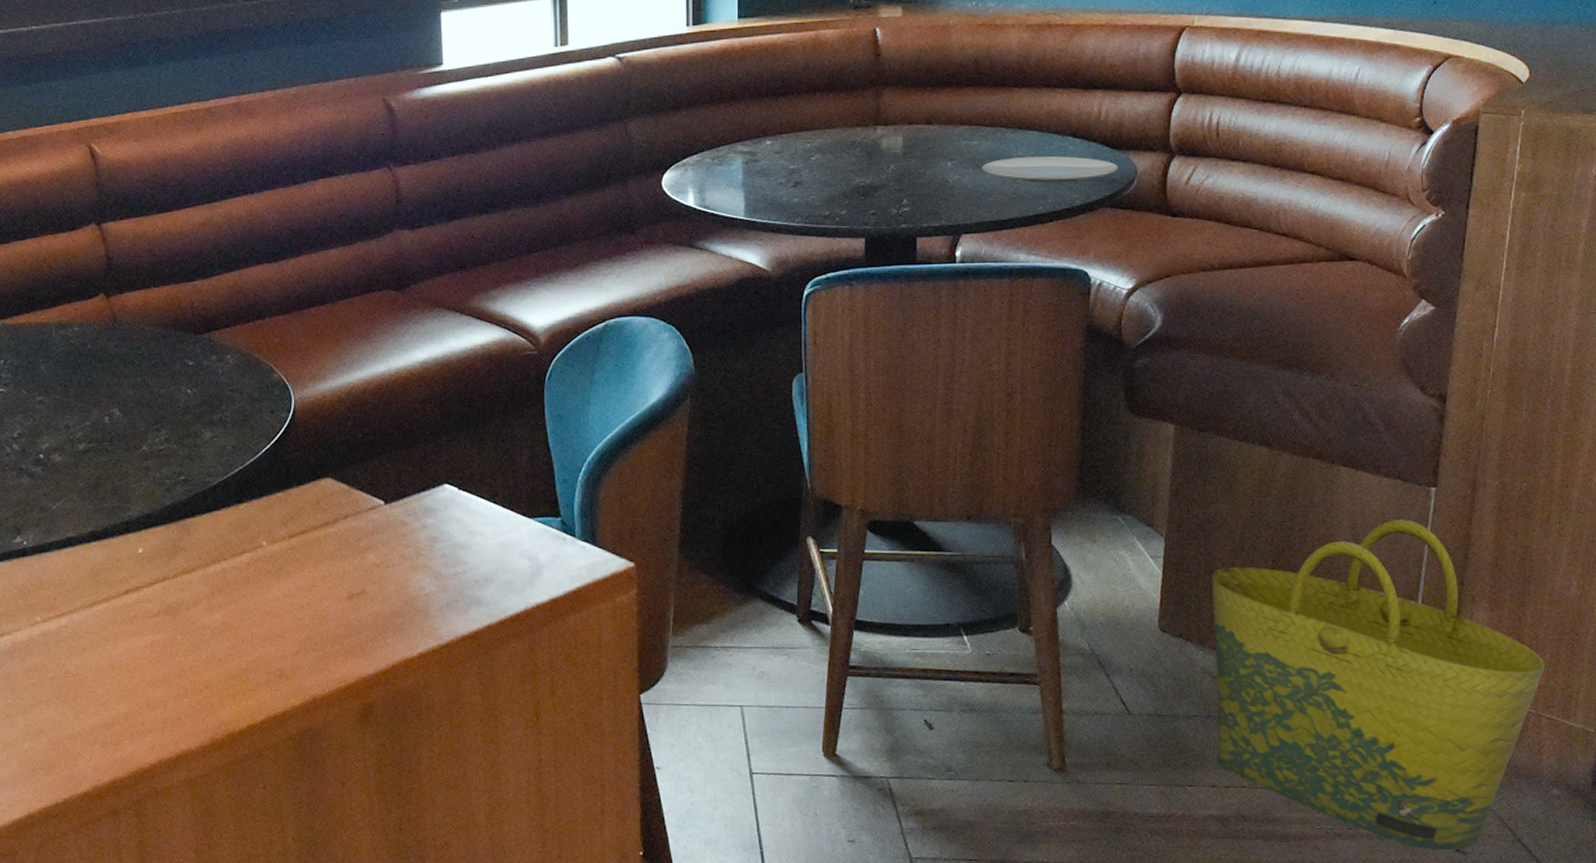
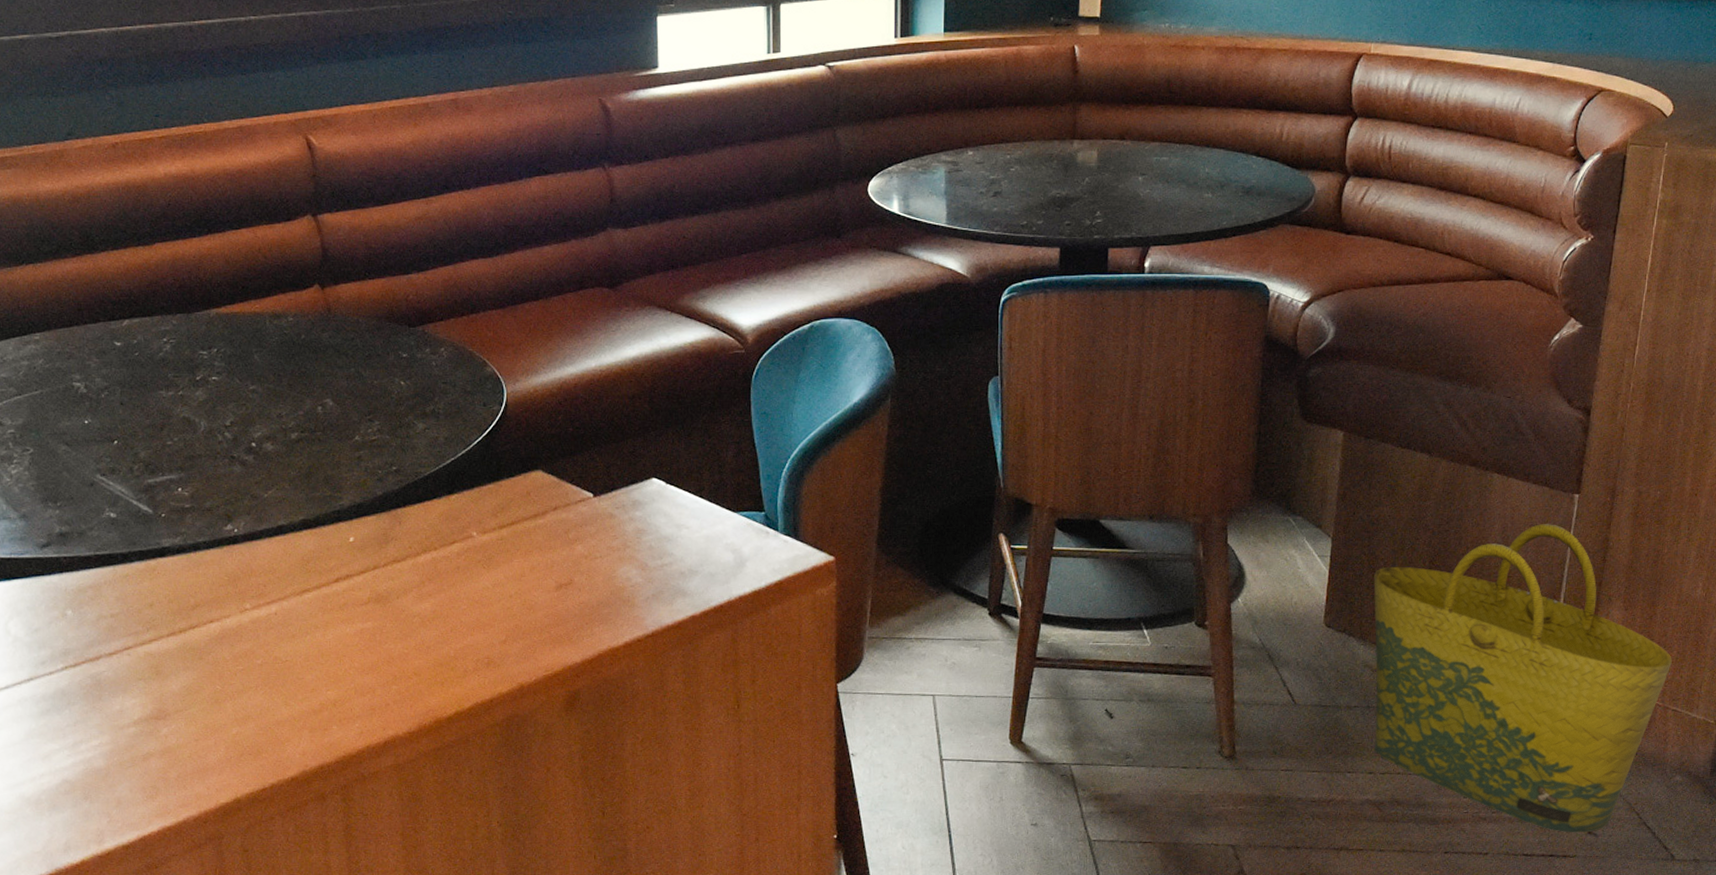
plate: present [982,156,1118,183] -> none [1171,174,1298,199]

